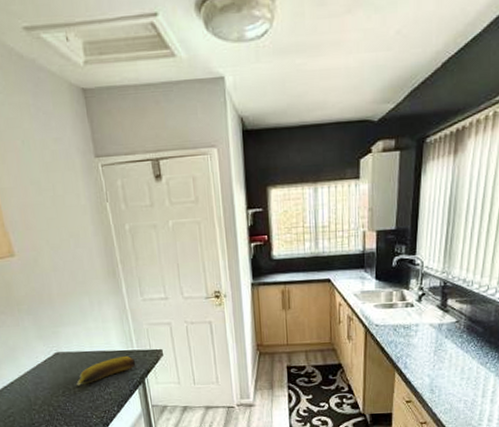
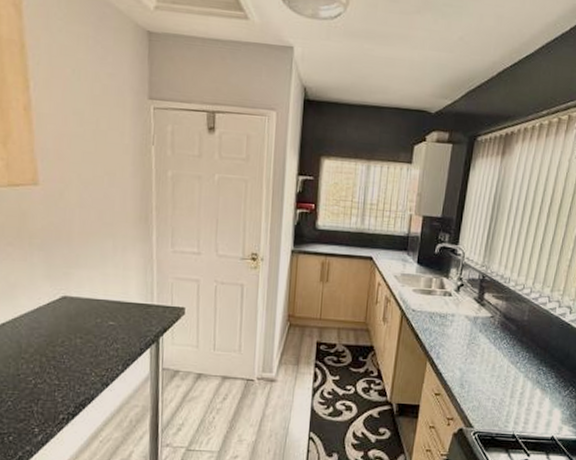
banana: present [76,355,136,386] -> none [80,309,153,337]

